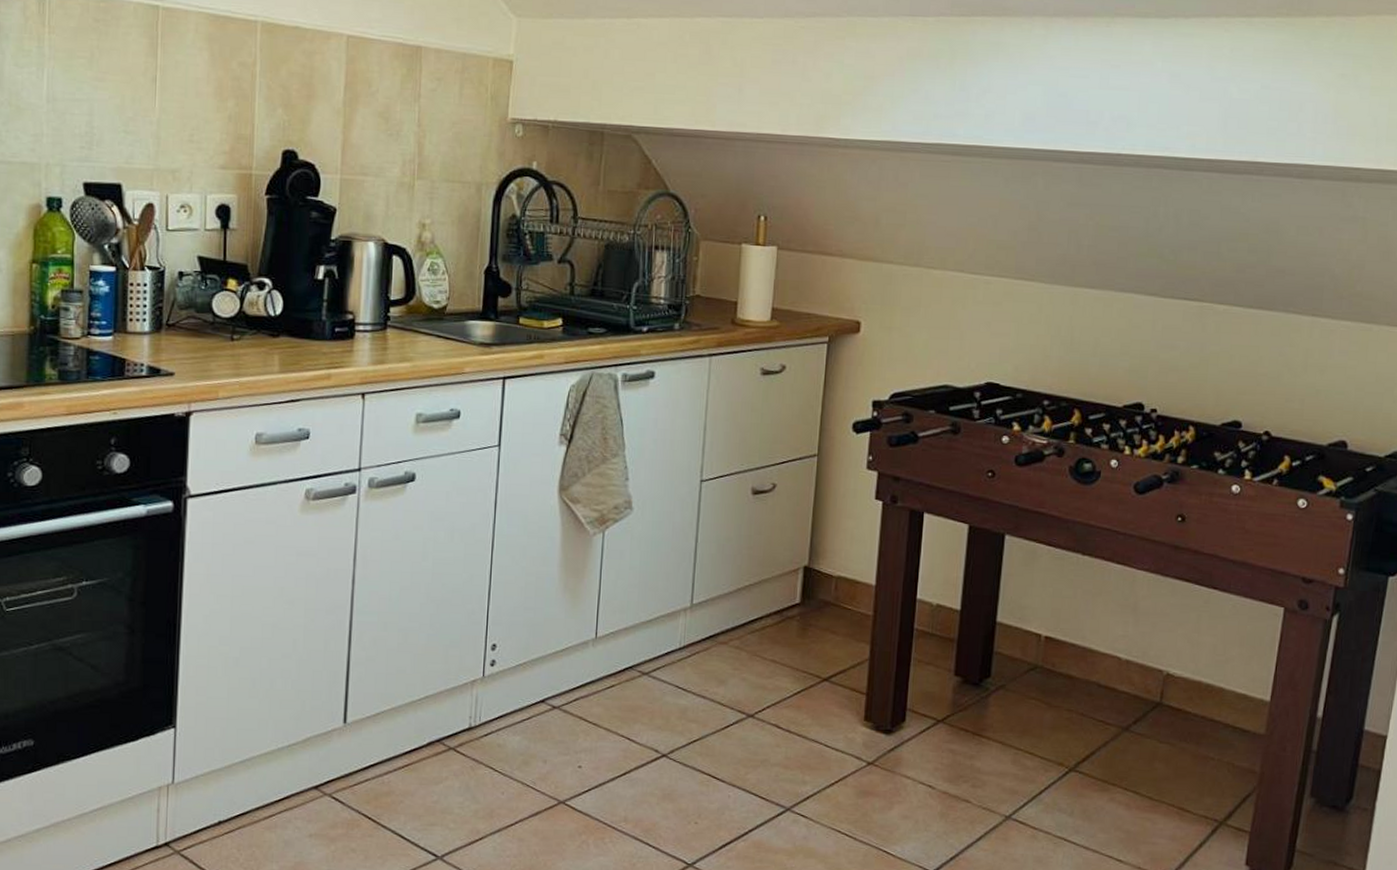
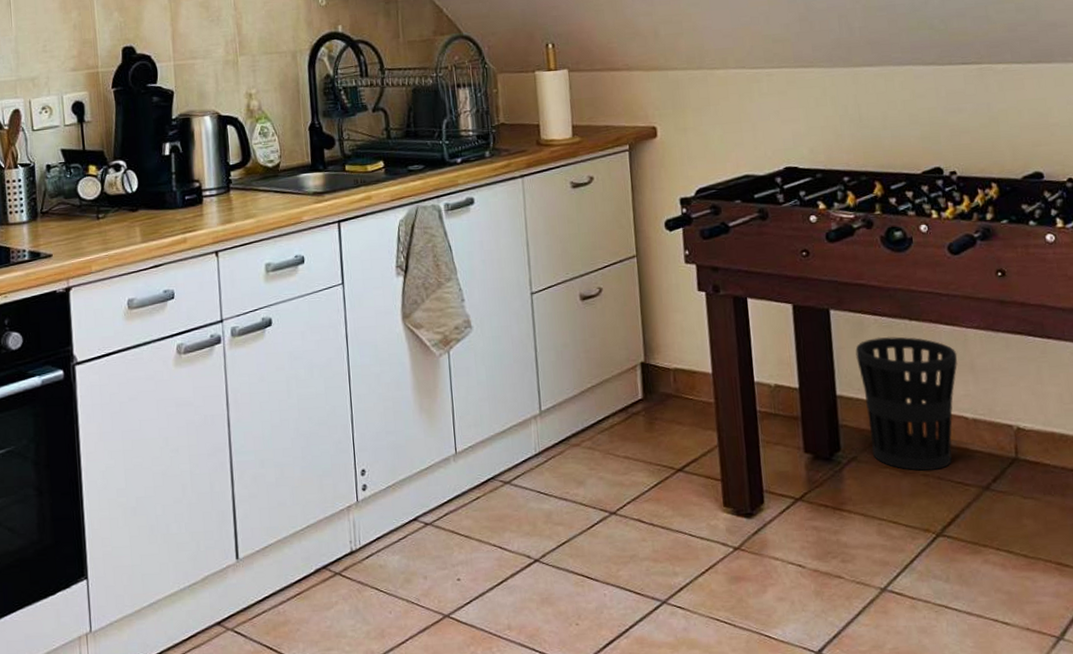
wastebasket: none [1022,568,1123,706] -> present [855,336,958,471]

